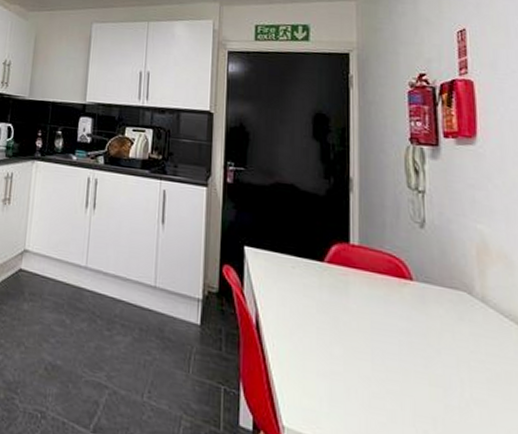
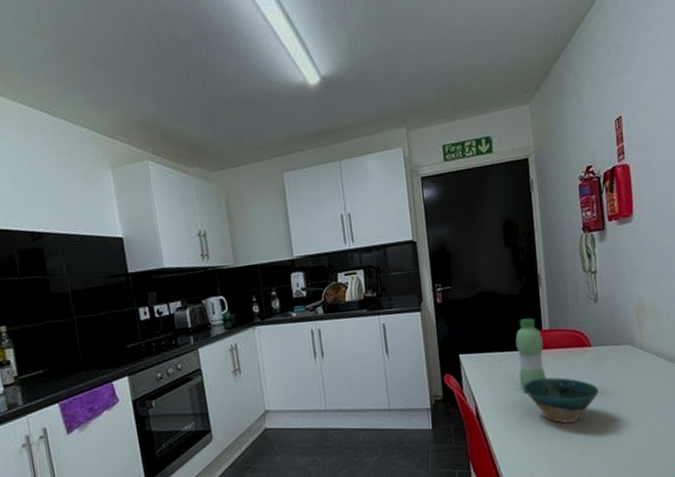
water bottle: none [314,224,350,313] -> present [515,318,546,392]
bowl: none [319,300,421,372] -> present [523,377,600,423]

